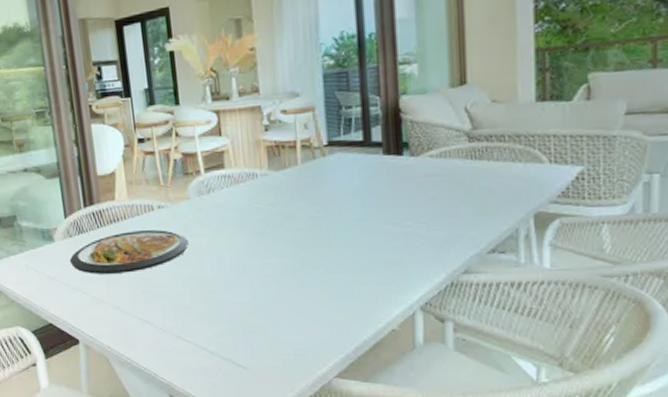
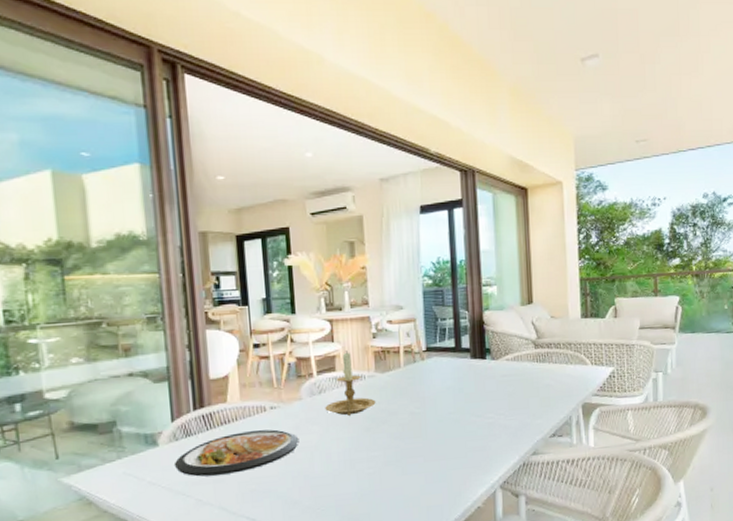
candle holder: none [214,145,270,218] -> present [325,350,376,416]

